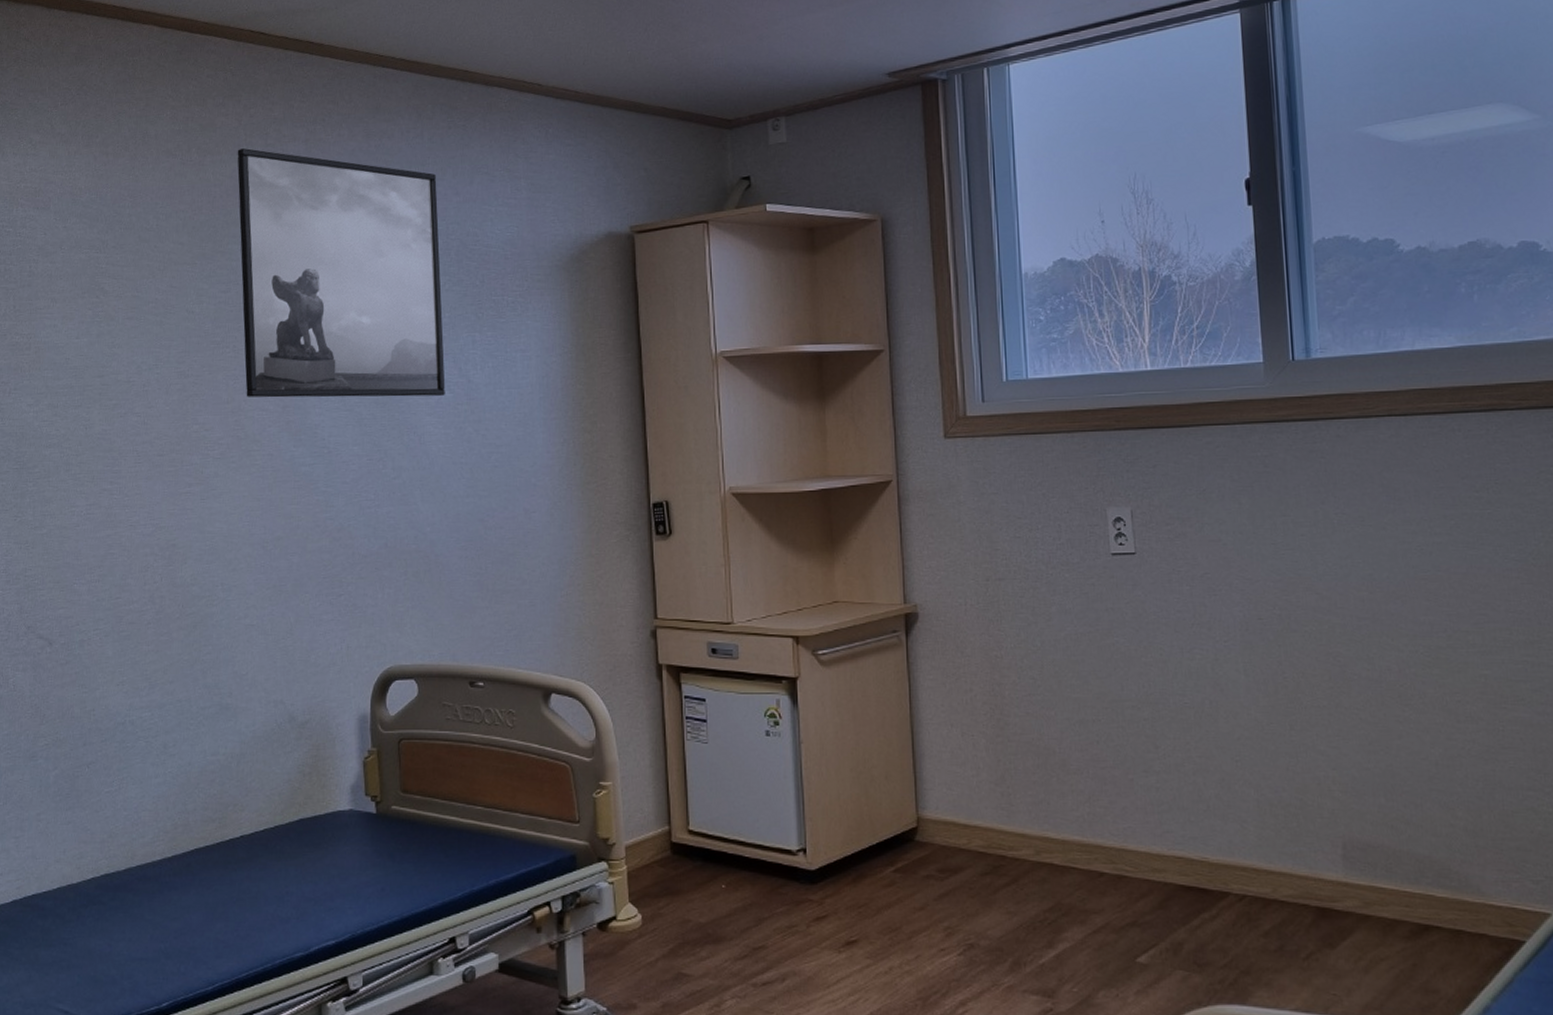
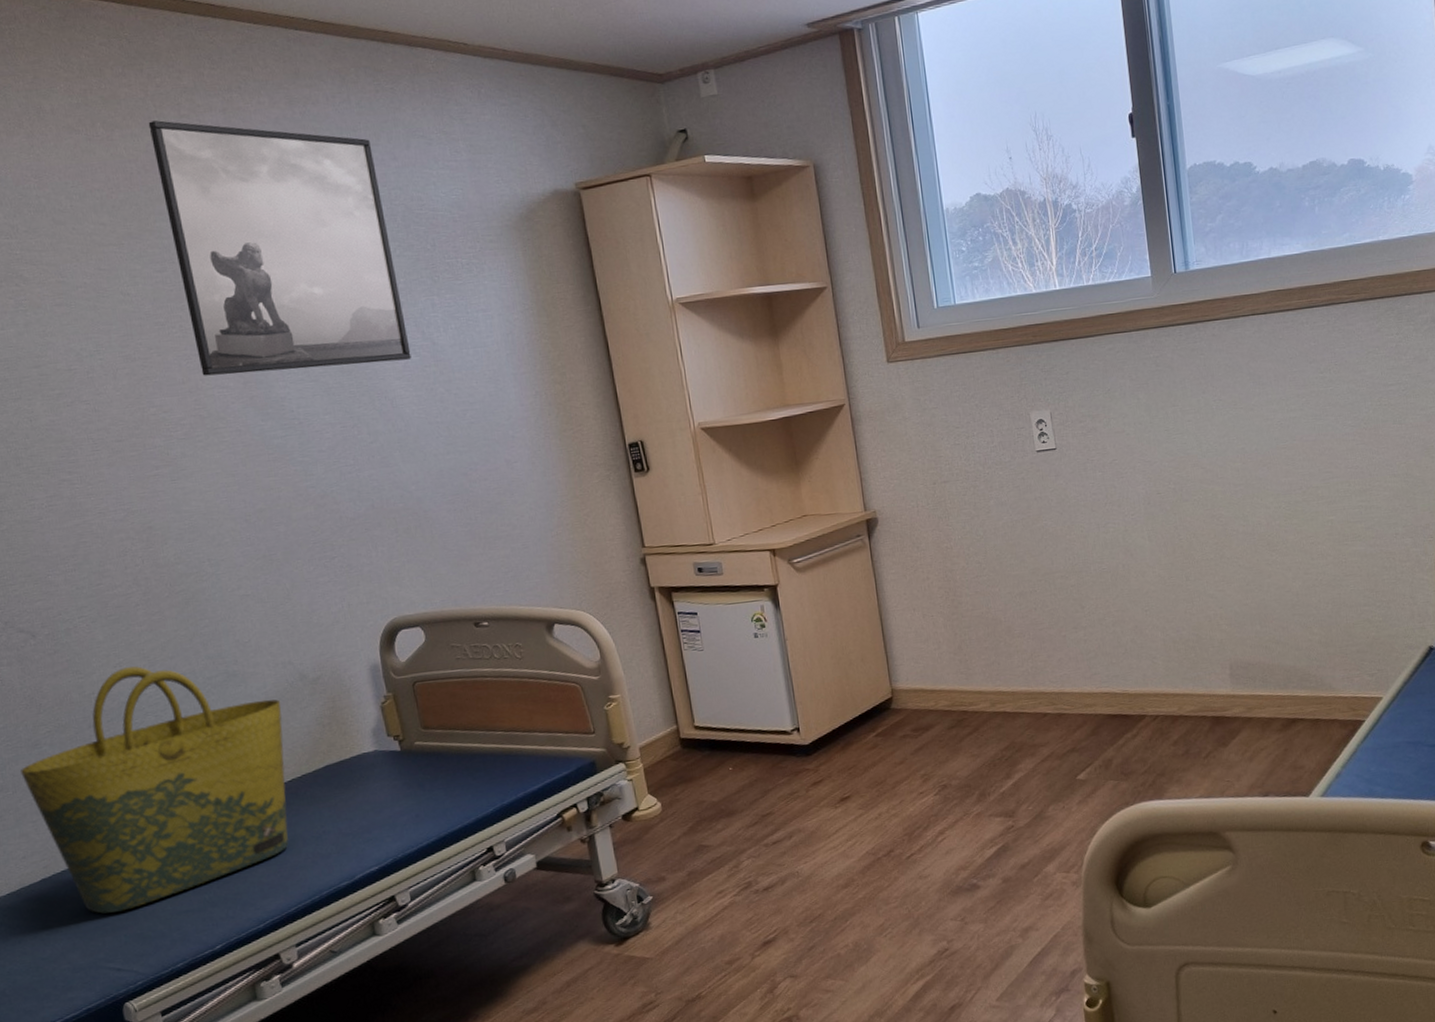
tote bag: none [14,686,267,948] -> present [20,666,289,914]

